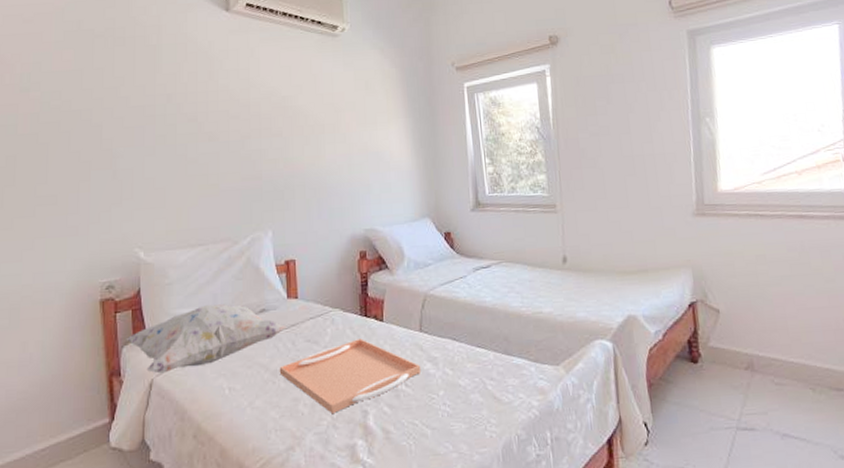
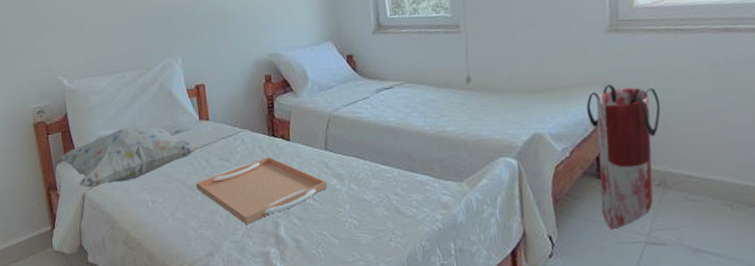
bag: none [677,267,746,416] -> present [586,84,661,230]

